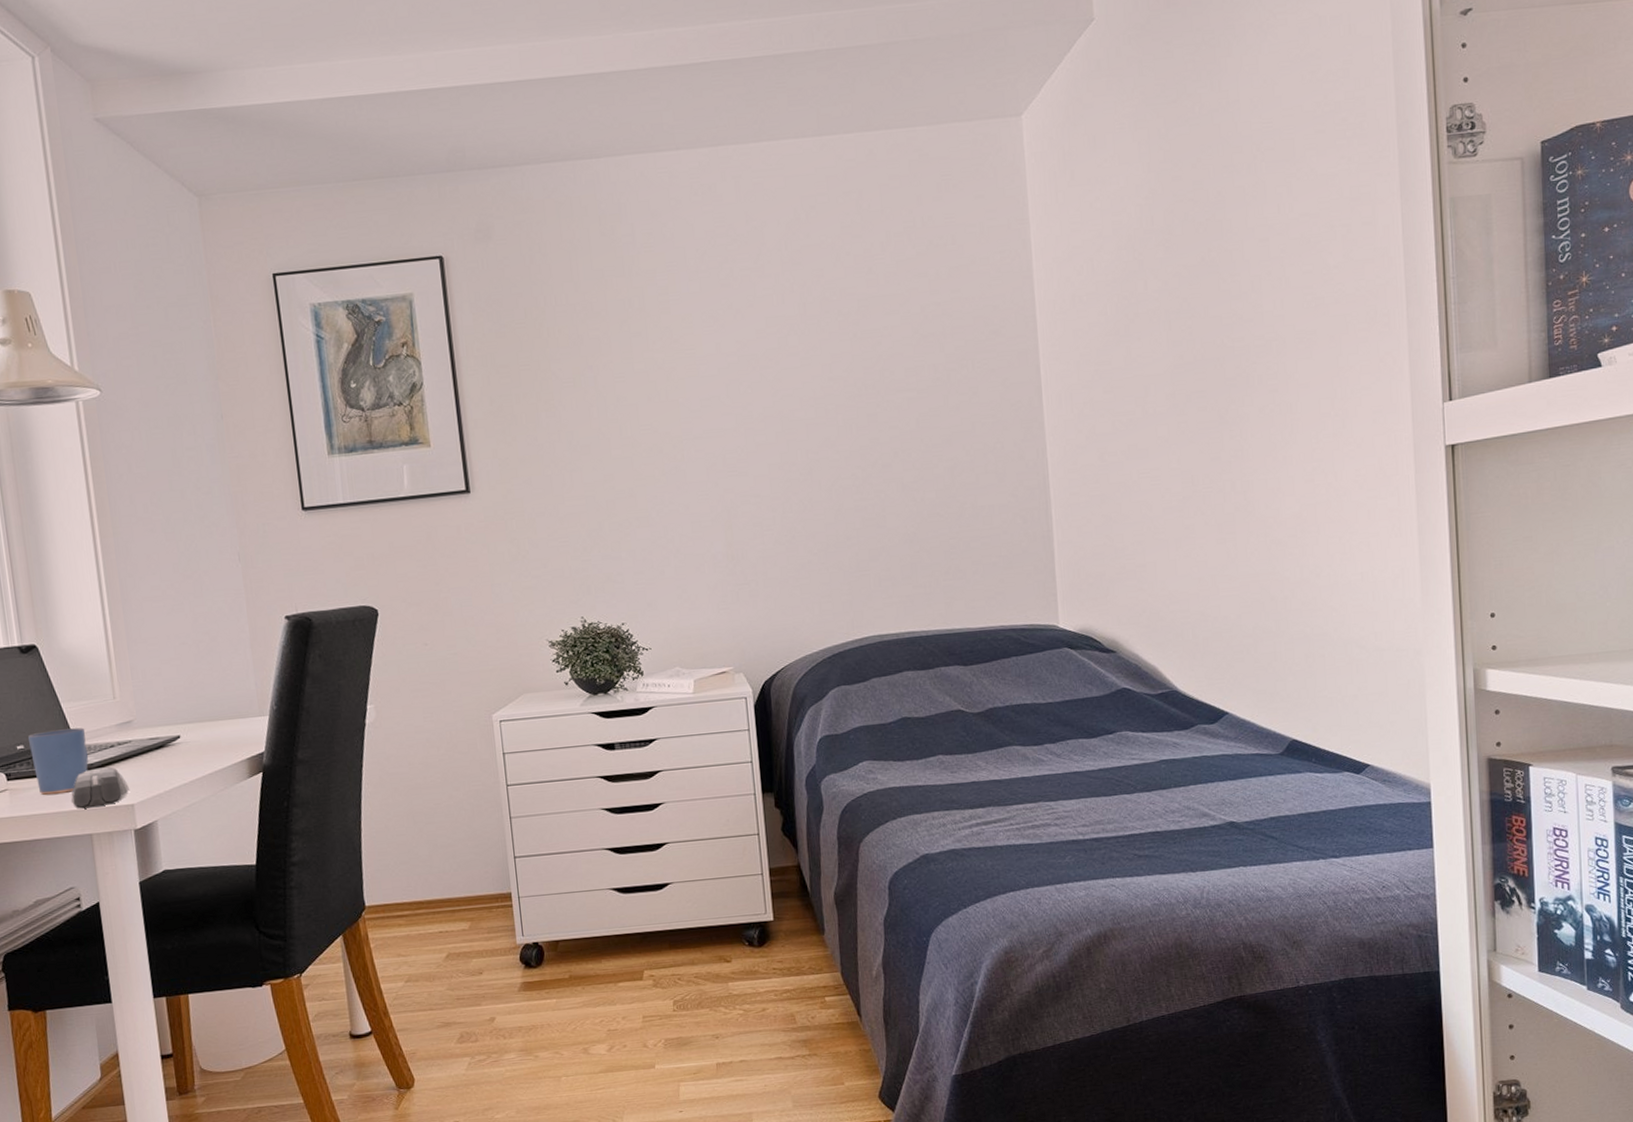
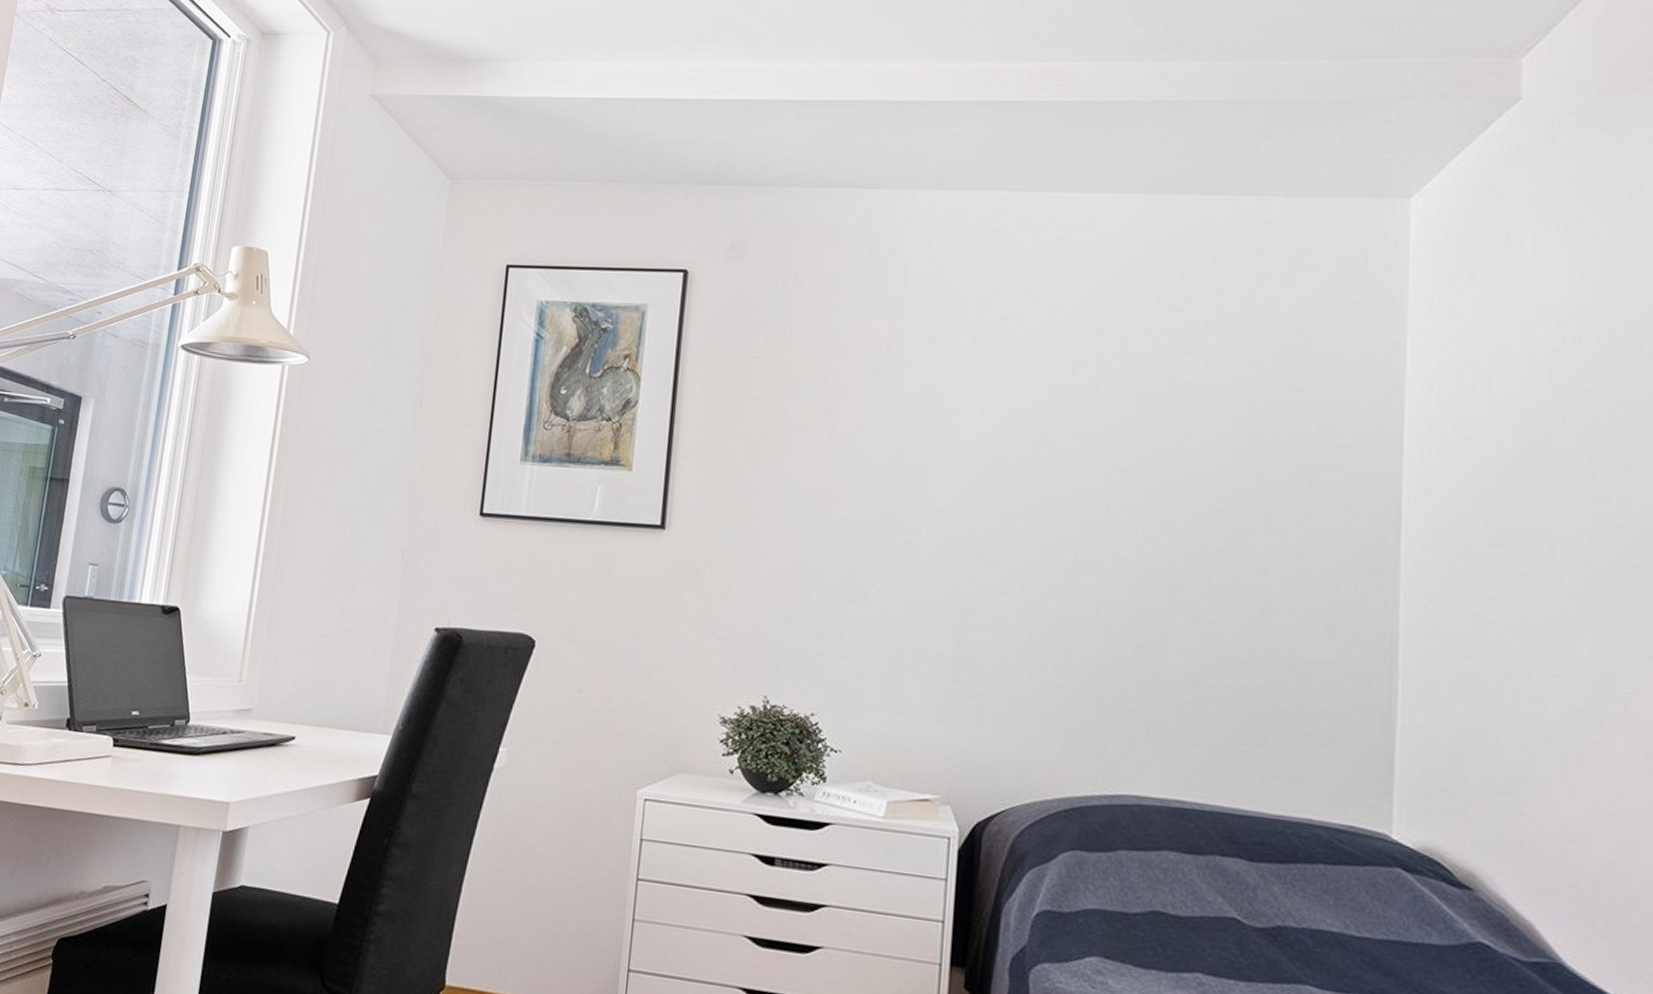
mug: present [27,727,89,795] -> none [140,701,202,774]
mouse: present [70,767,130,809] -> none [168,753,231,798]

